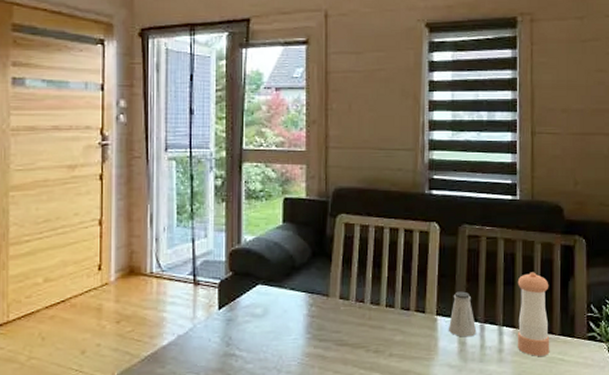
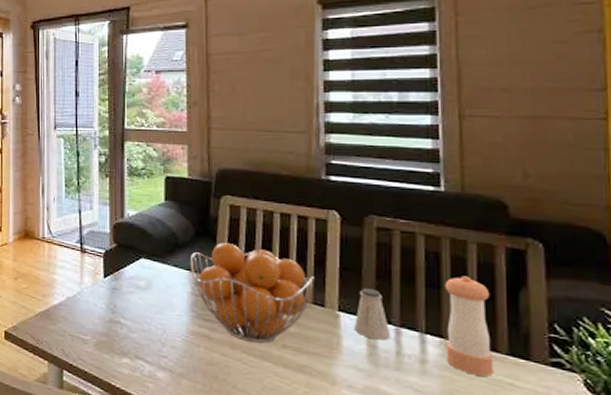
fruit basket: none [306,260,417,356] -> present [189,242,314,343]

